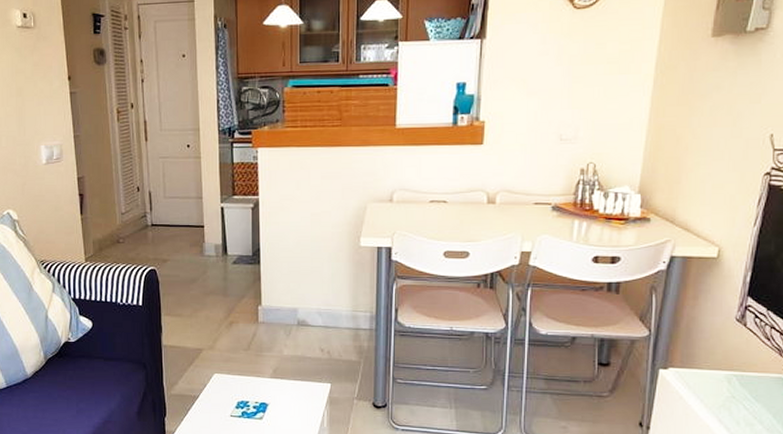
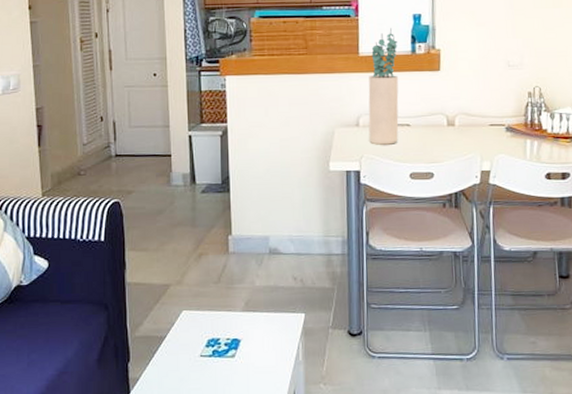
vase: none [403,98,438,222] -> present [368,28,399,145]

